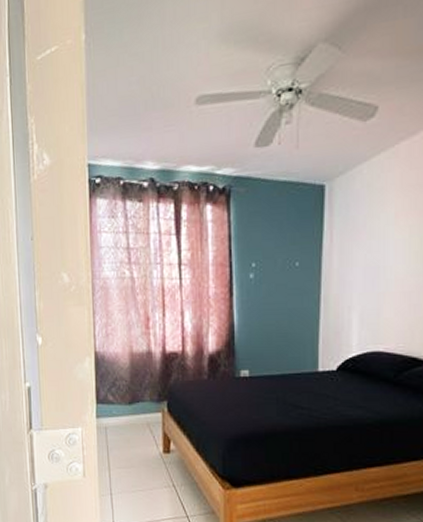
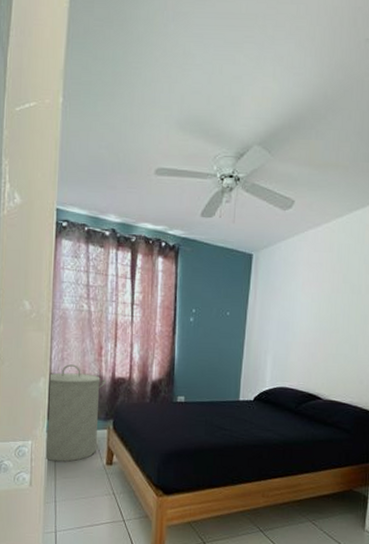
laundry hamper: none [96,340,157,451] -> present [45,364,106,463]

